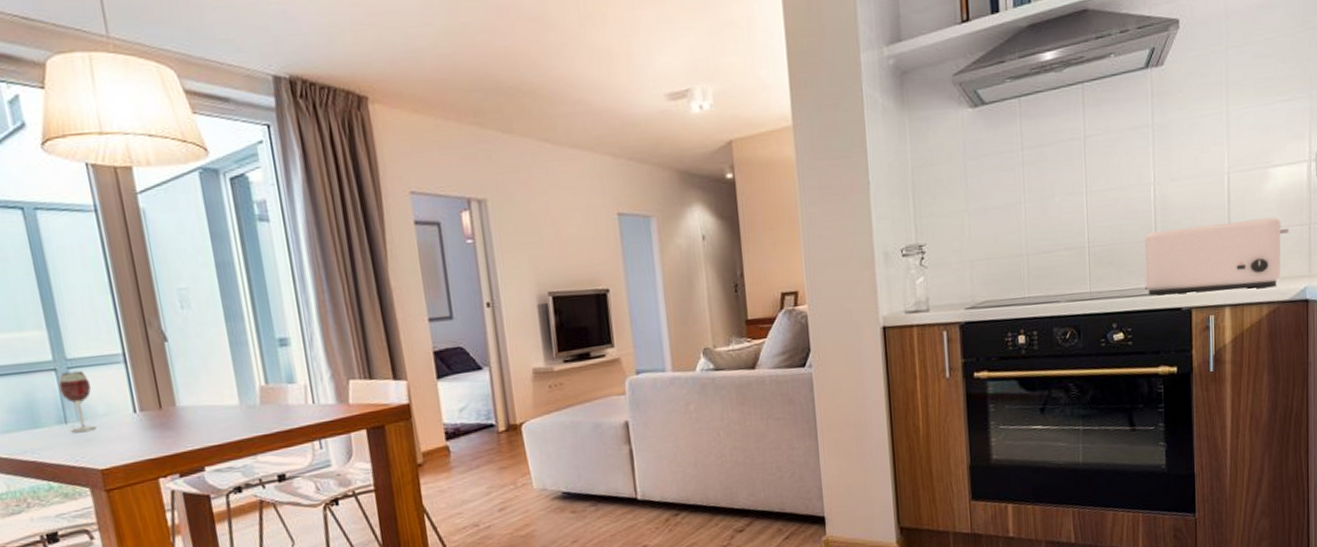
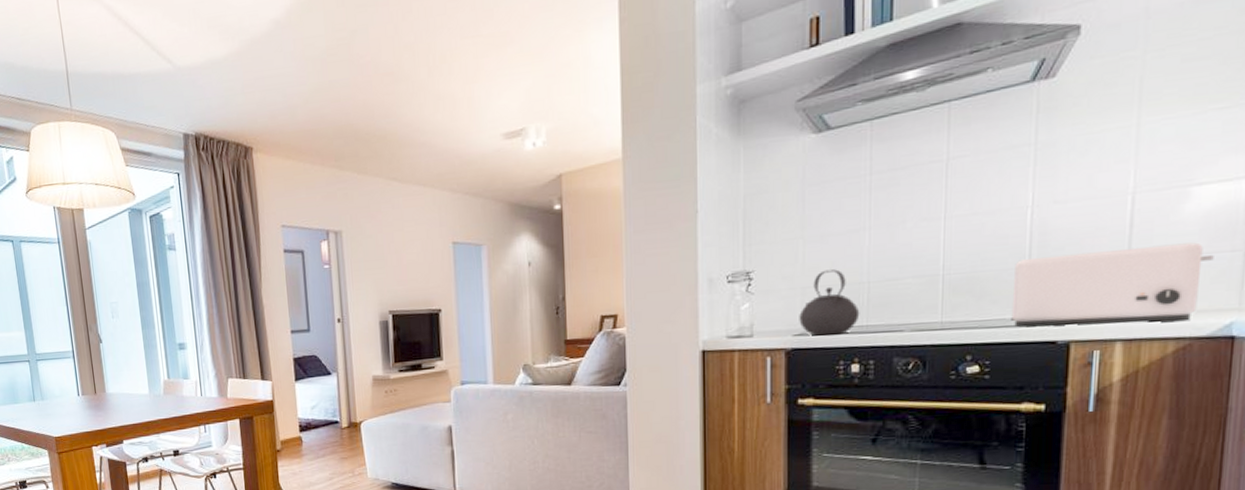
wineglass: present [58,370,96,432] -> none [30,363,53,408]
kettle: none [969,242,1022,310] -> present [799,269,860,337]

